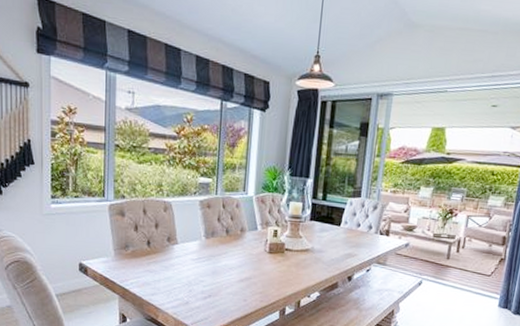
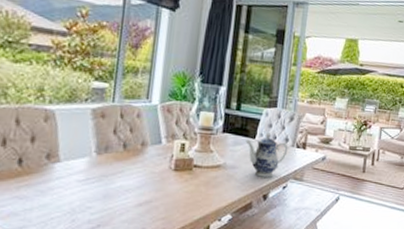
teapot: none [331,220,372,261] -> present [246,133,288,178]

